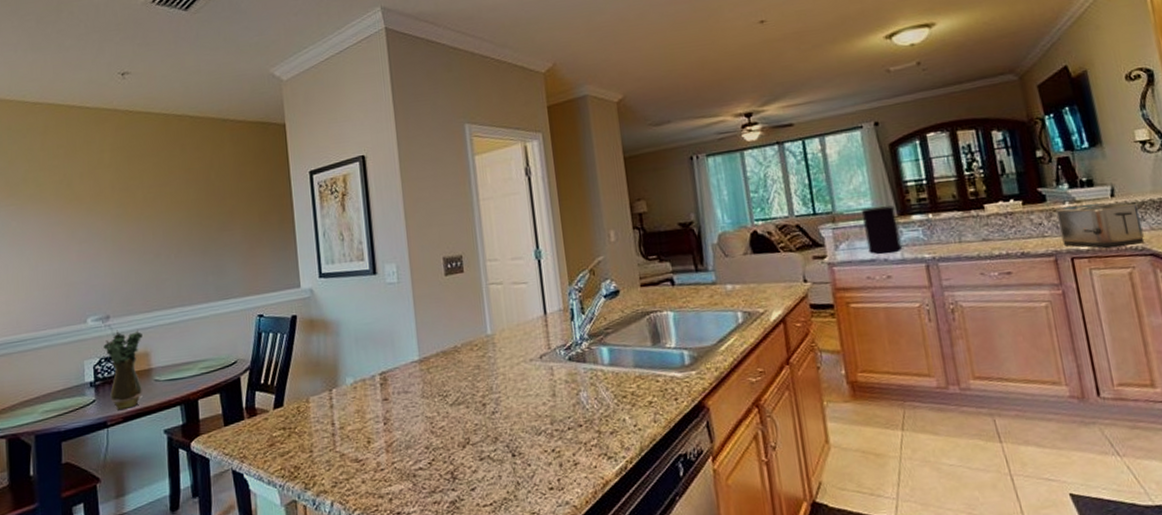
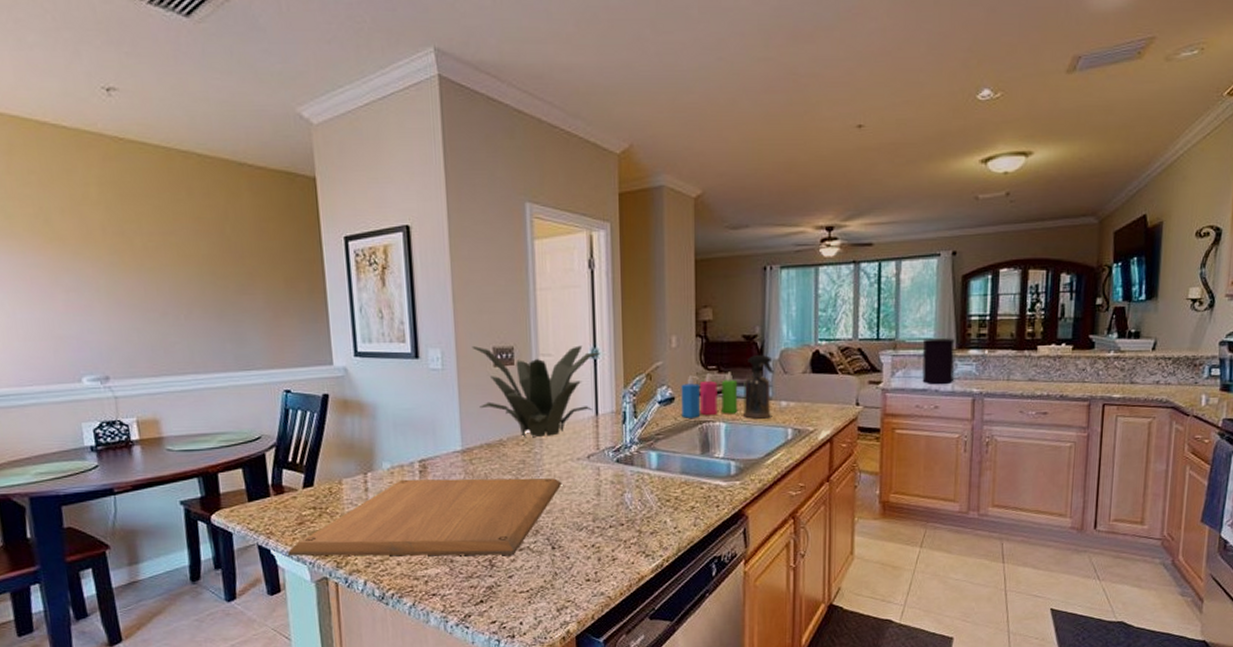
vase: present [103,330,142,410] -> none [104,393,153,477]
chopping board: none [260,381,517,480] -> present [288,478,561,556]
plant: none [424,248,543,342] -> present [472,345,600,437]
soap dispenser: none [624,259,684,311] -> present [681,371,738,420]
spray bottle: none [685,240,718,306] -> present [744,355,774,419]
toaster: present [1055,203,1144,248] -> none [1098,355,1173,397]

